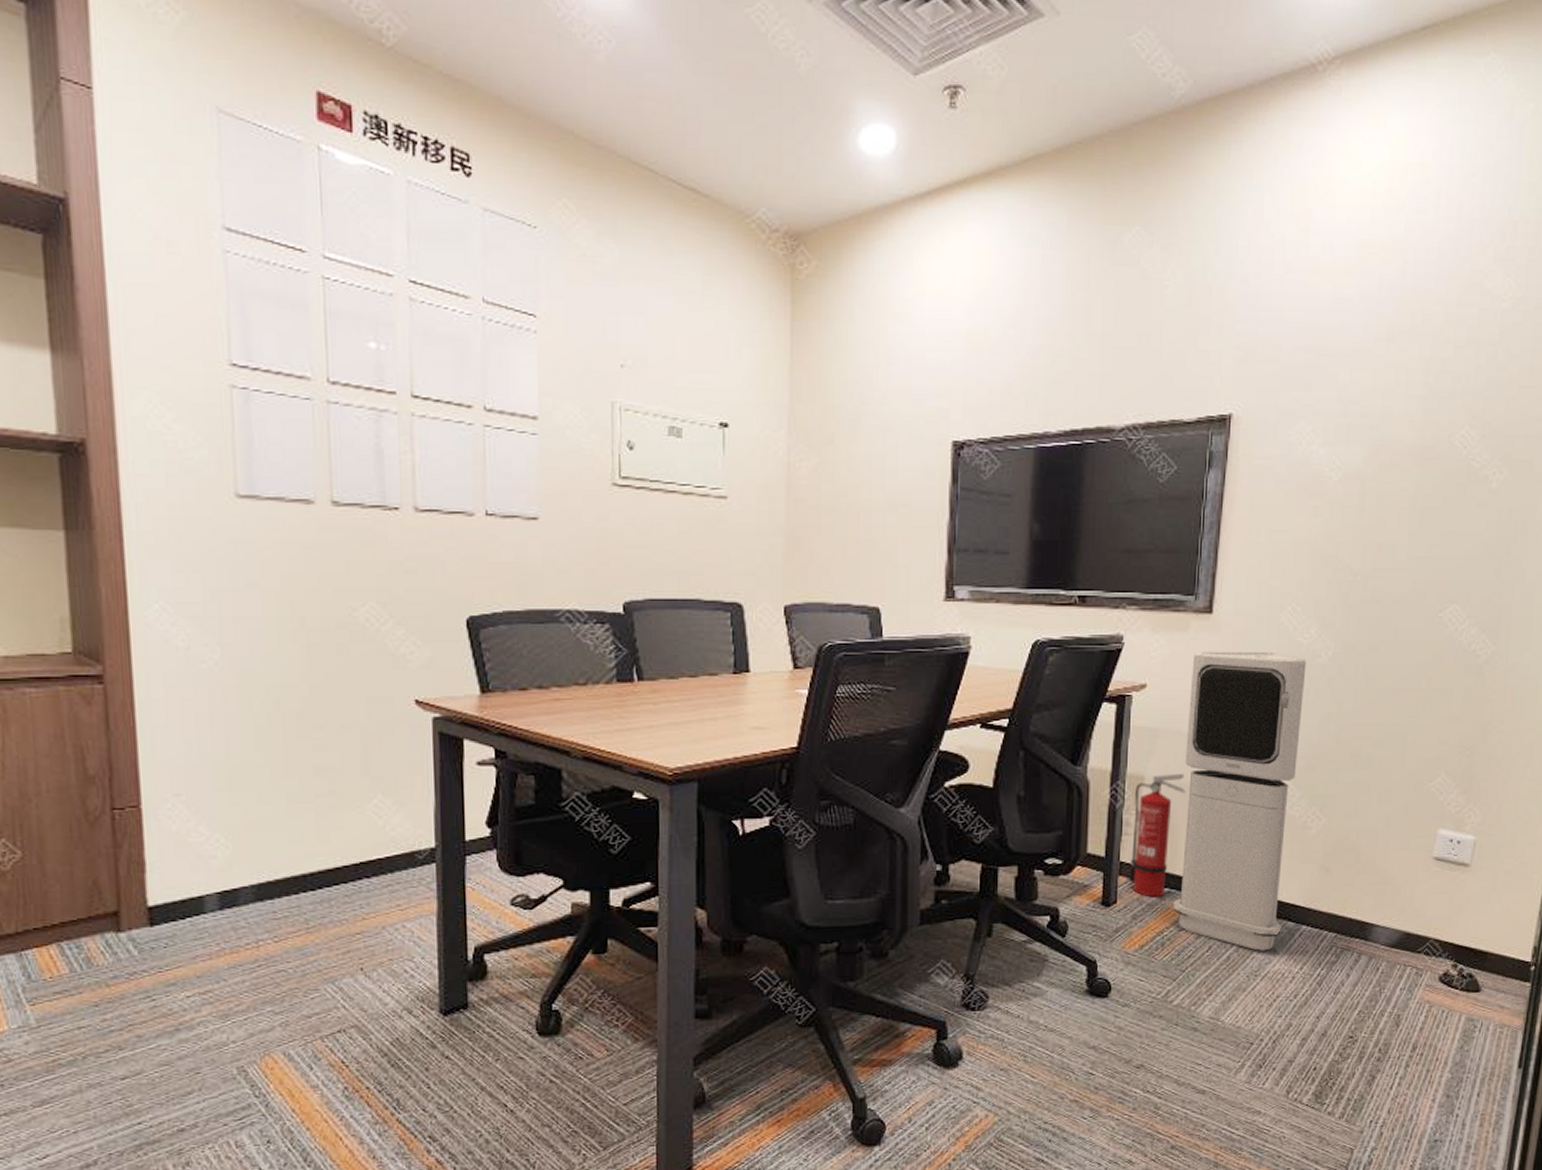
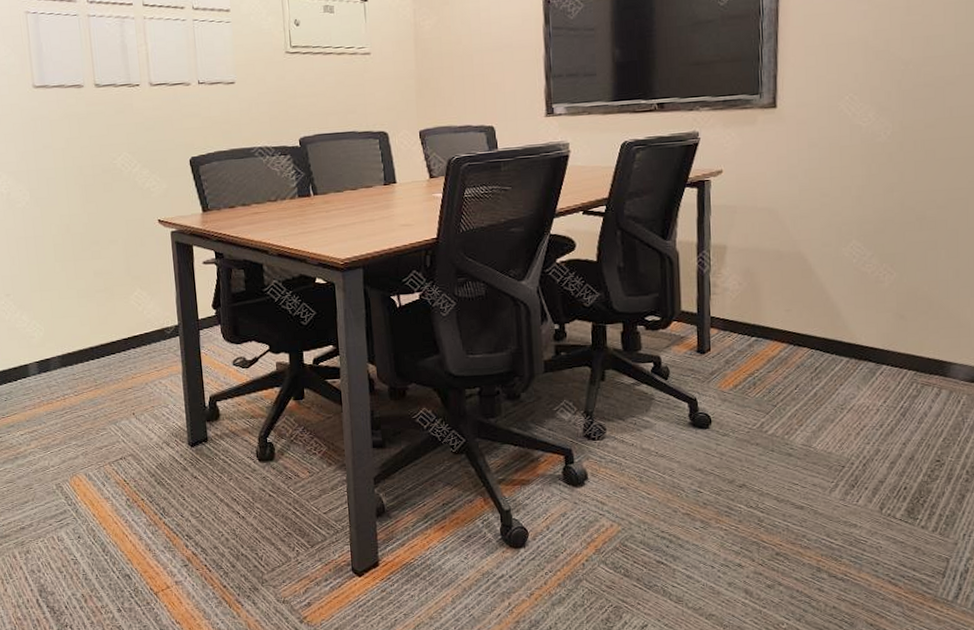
fire extinguisher: present [1129,773,1186,898] -> none [719,241,765,345]
air purifier: present [1172,651,1307,951] -> none [760,136,867,388]

